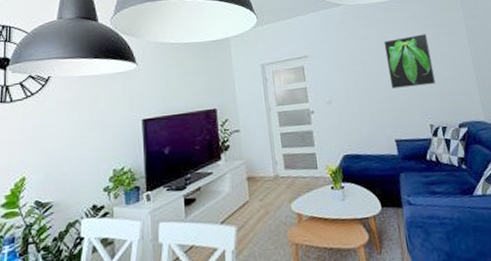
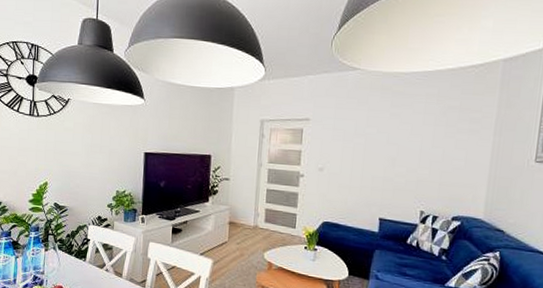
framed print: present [383,34,436,89] -> none [390,115,446,172]

